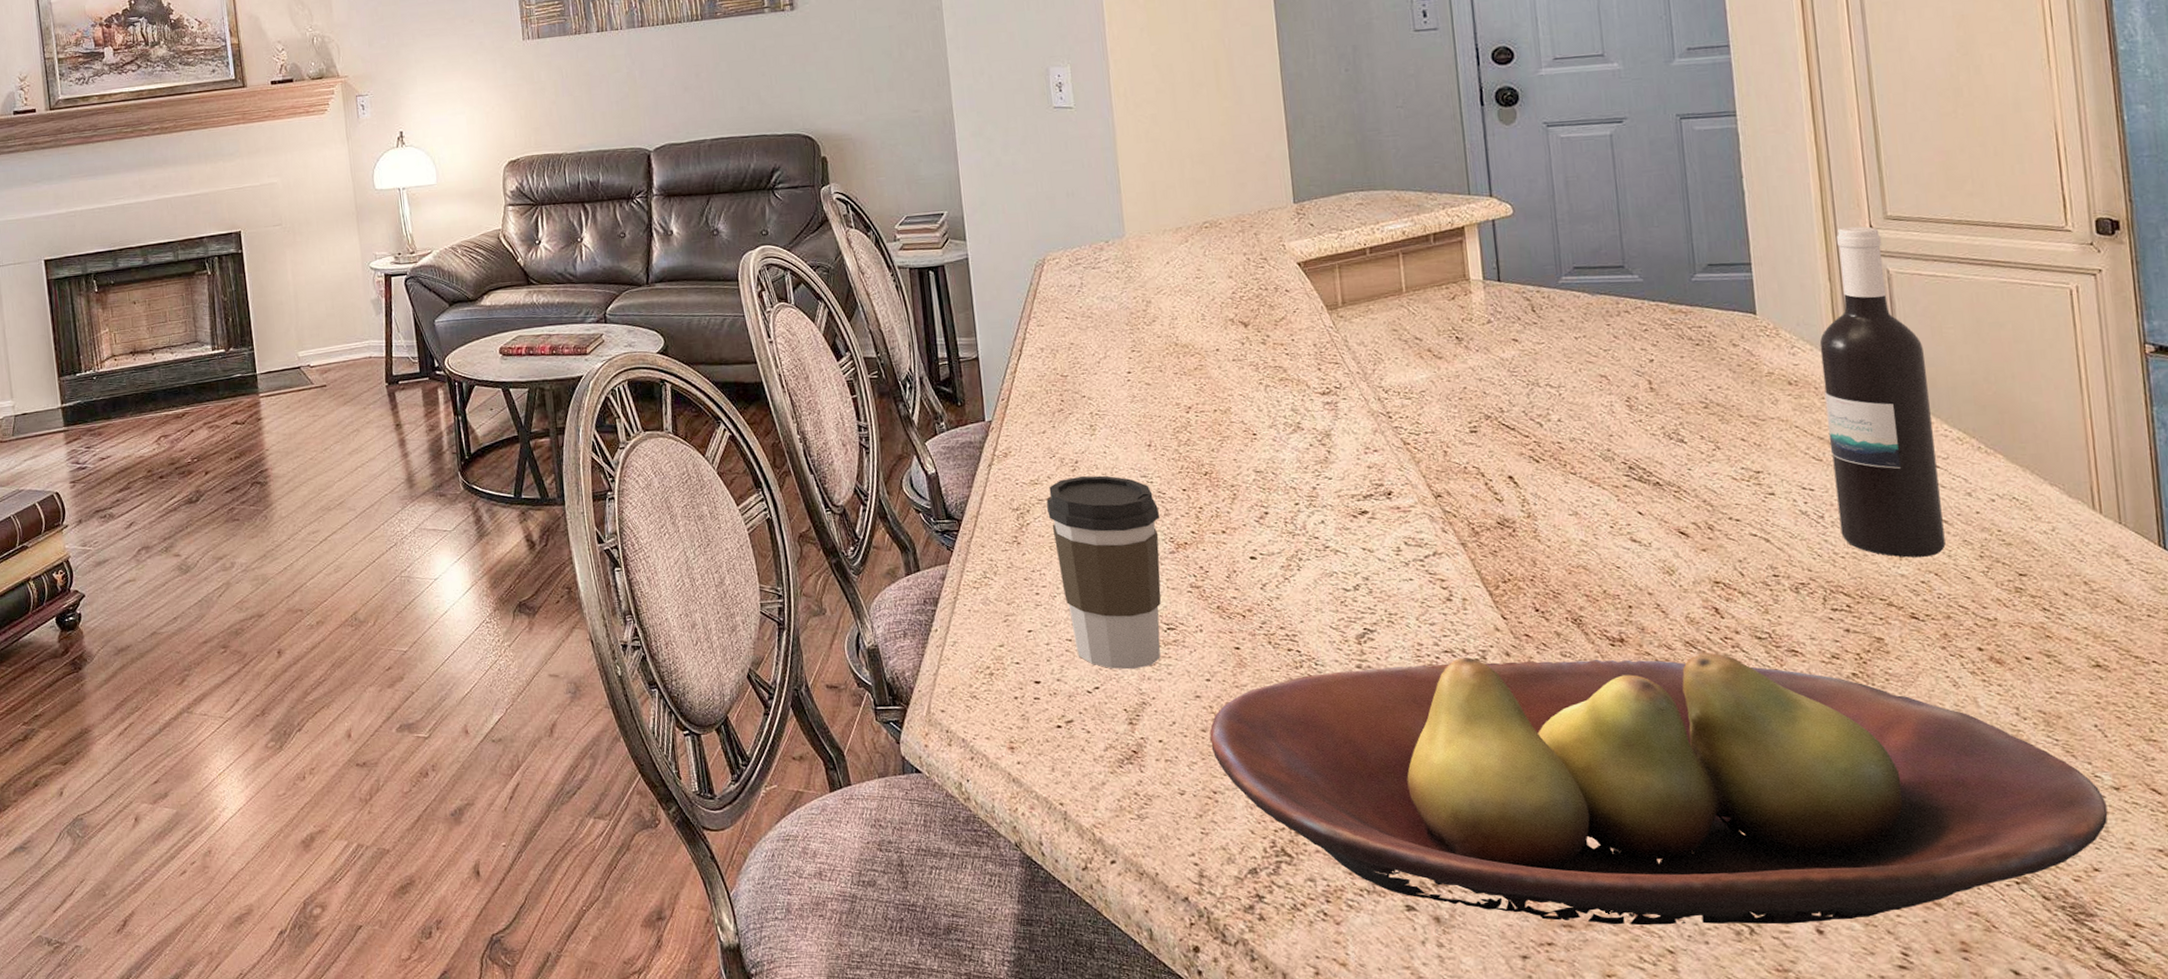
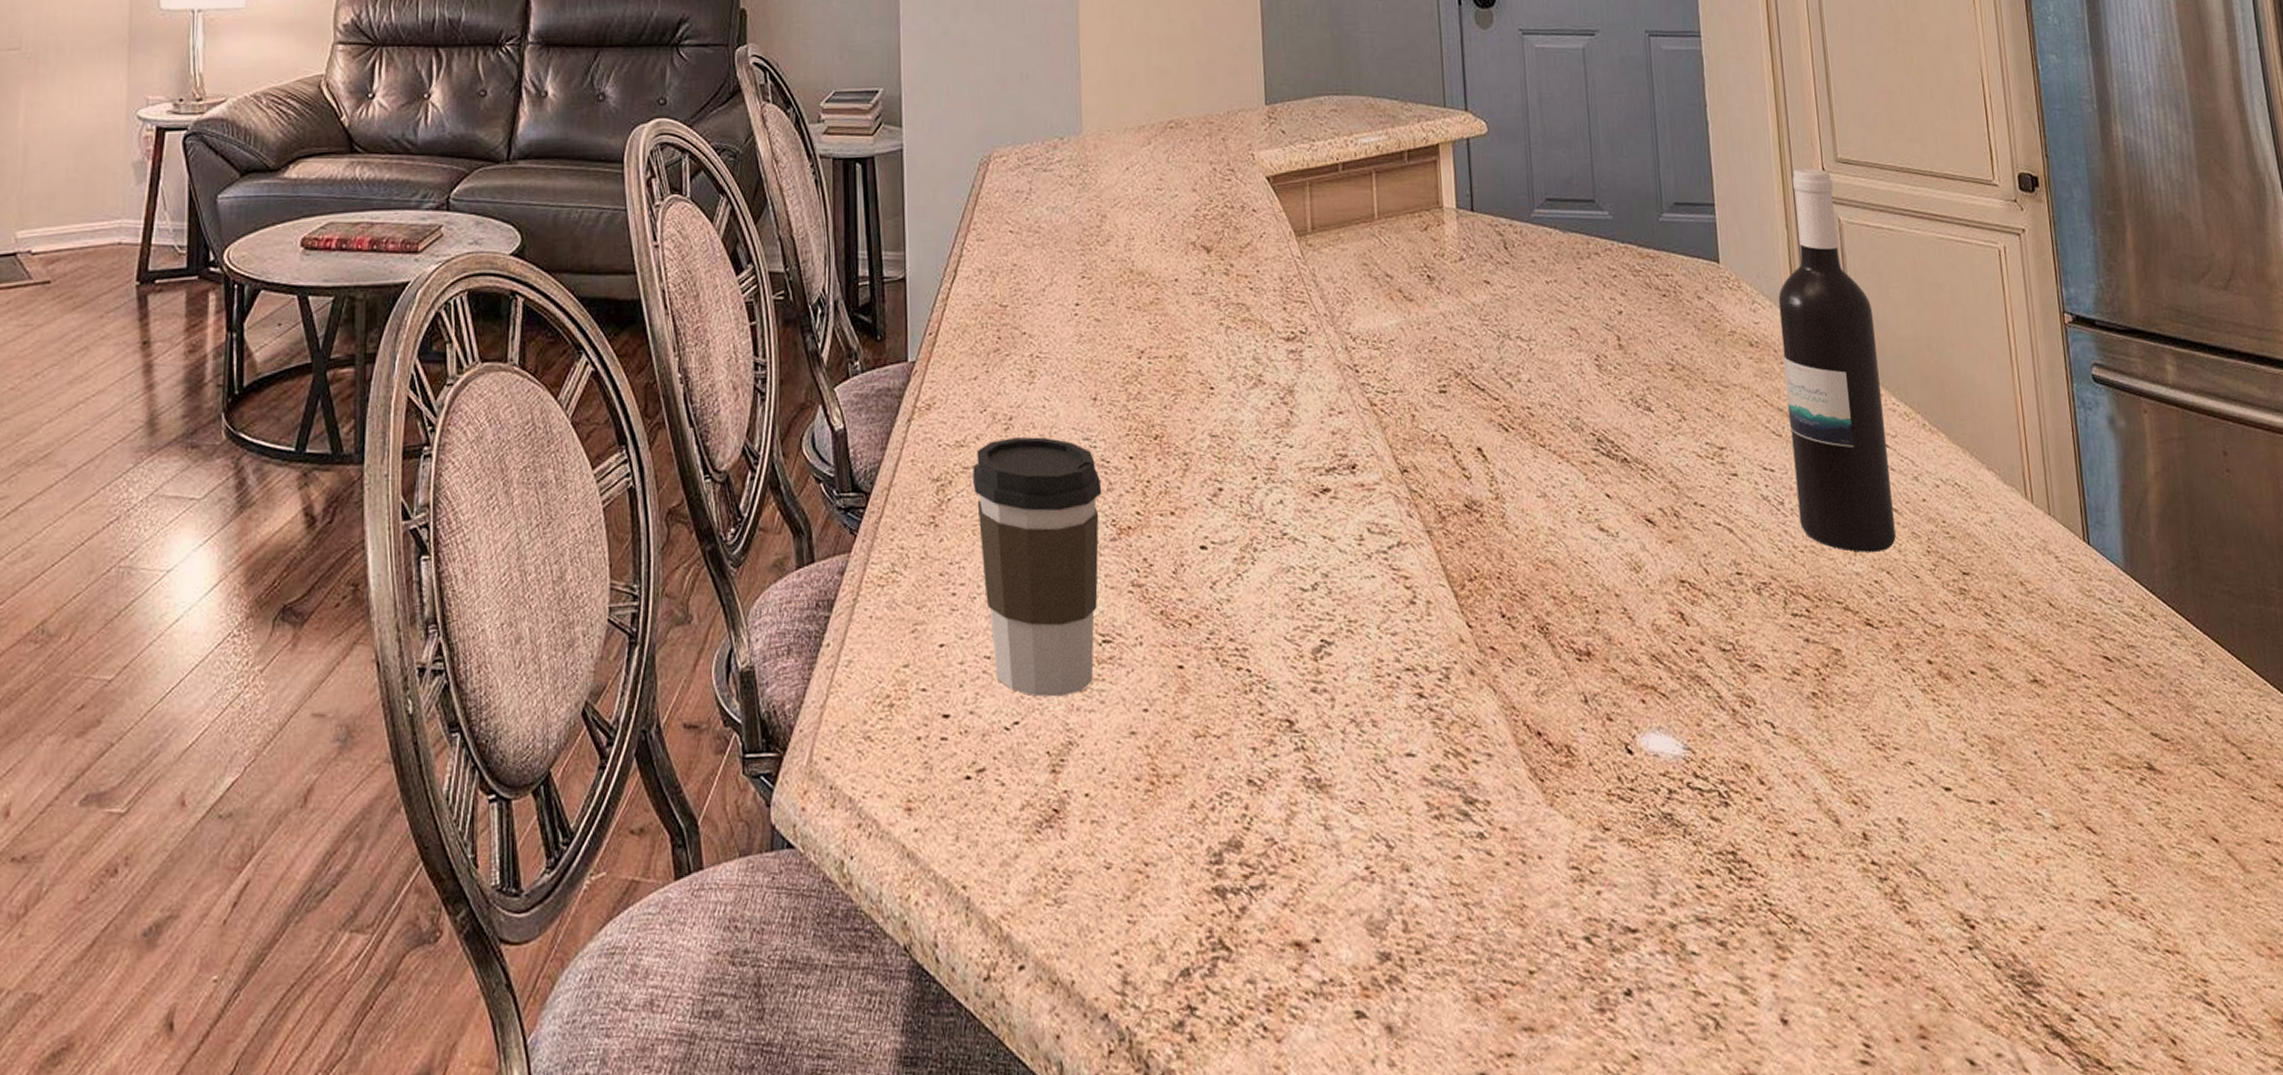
fruit bowl: present [1209,652,2108,926] -> none [1144,668,2050,1025]

